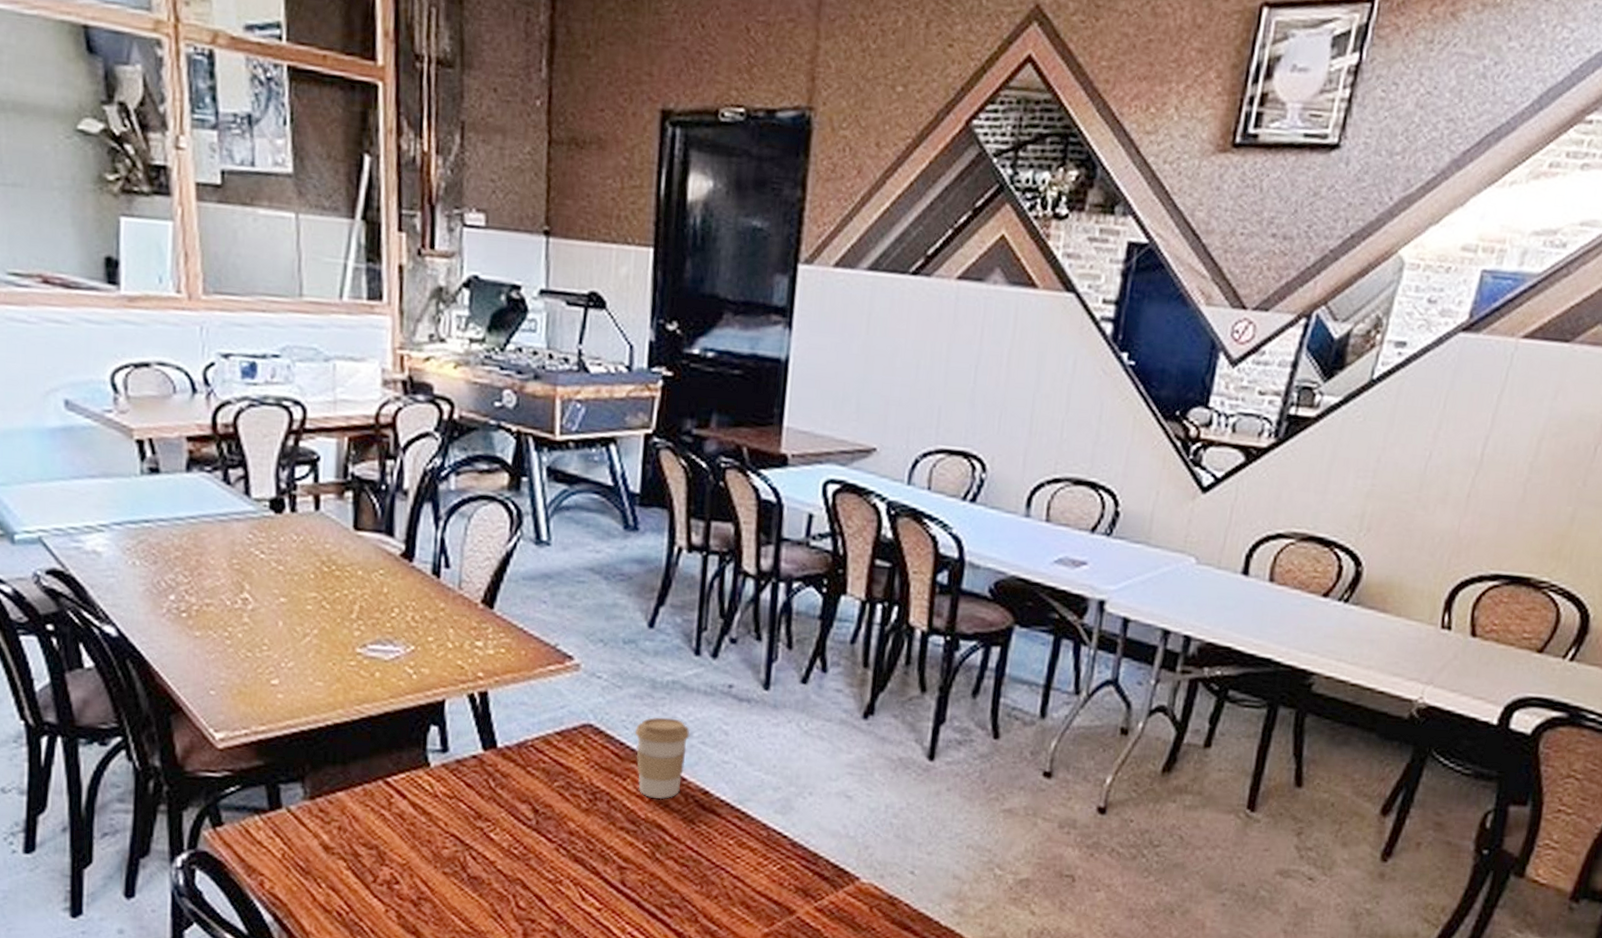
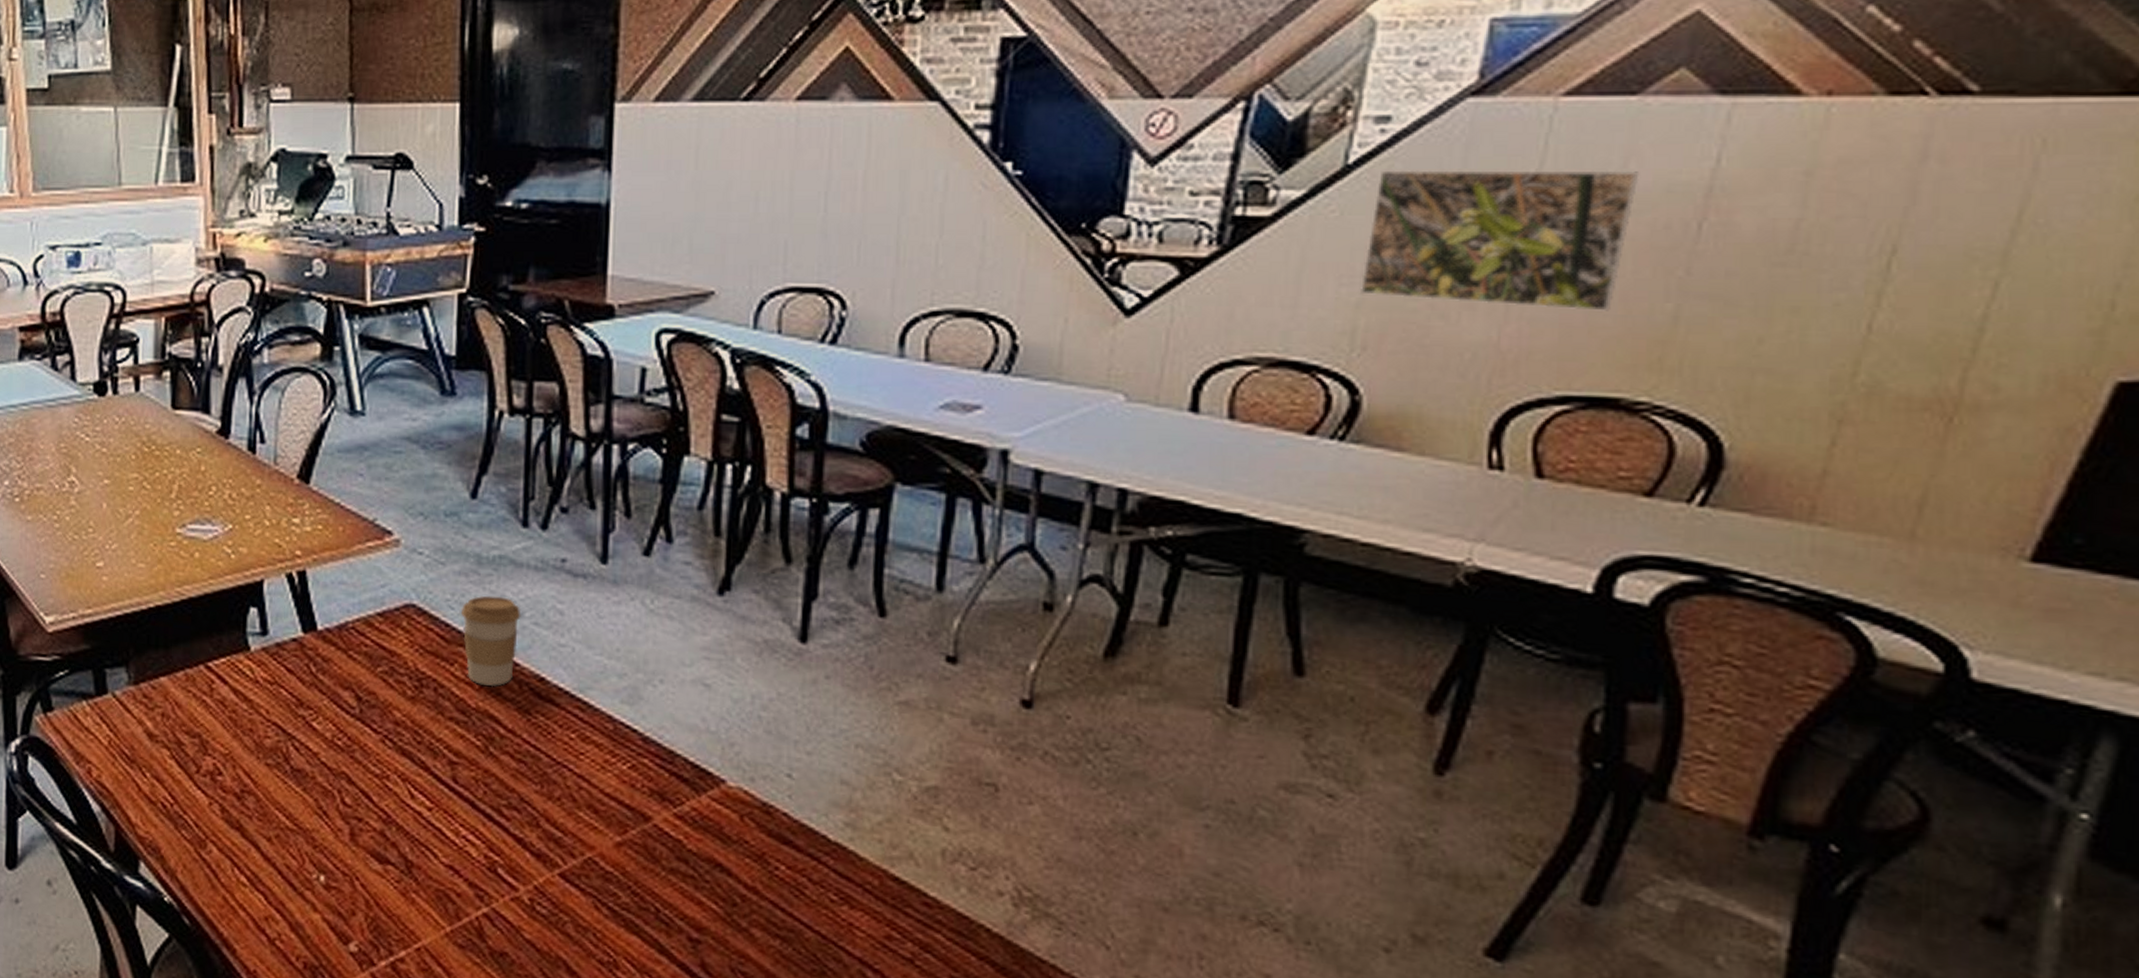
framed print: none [1370,386,1564,510] -> present [1359,170,1640,311]

